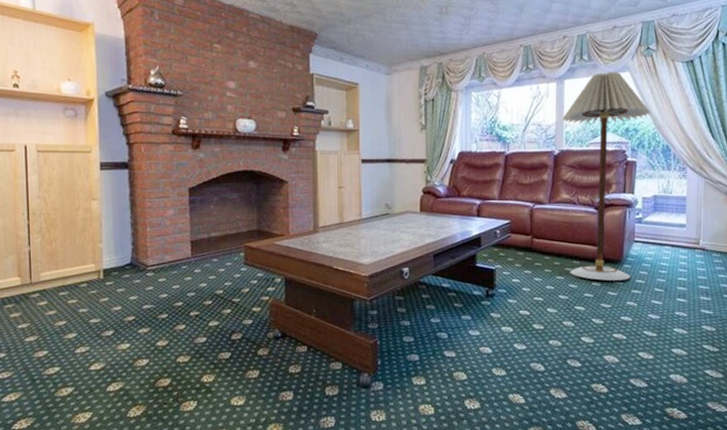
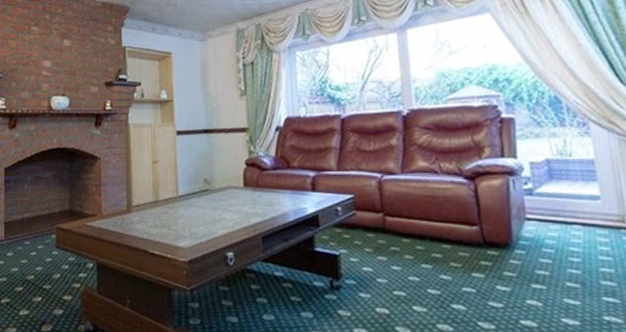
floor lamp: present [562,71,651,281] -> none [408,14,527,271]

